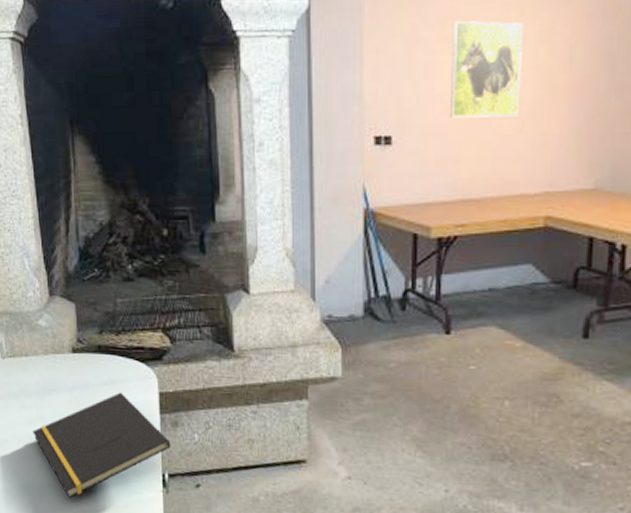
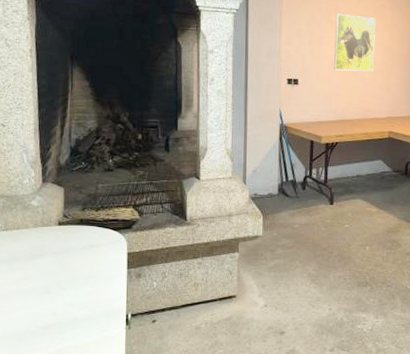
notepad: present [32,392,171,498] -> none [18,254,135,340]

